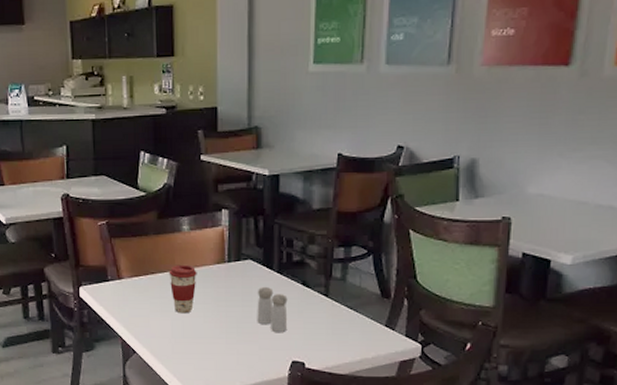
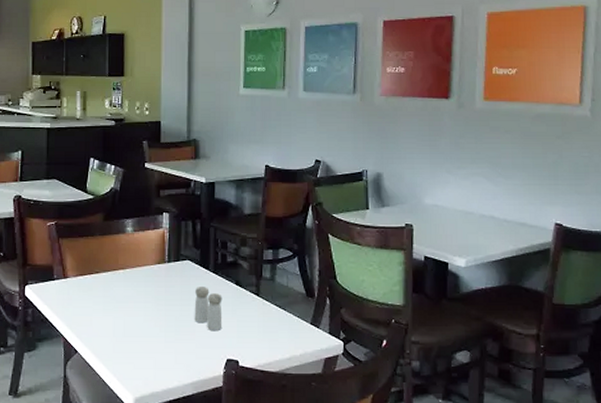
coffee cup: present [169,264,197,314] -> none [112,264,139,313]

